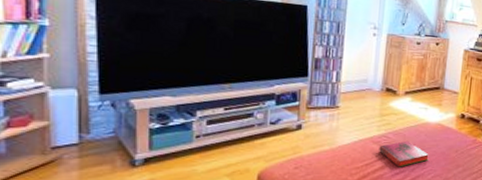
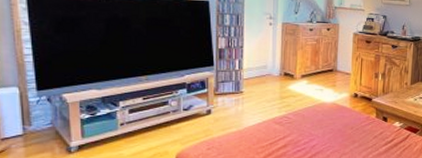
hardback book: present [379,140,429,167] -> none [281,120,327,145]

